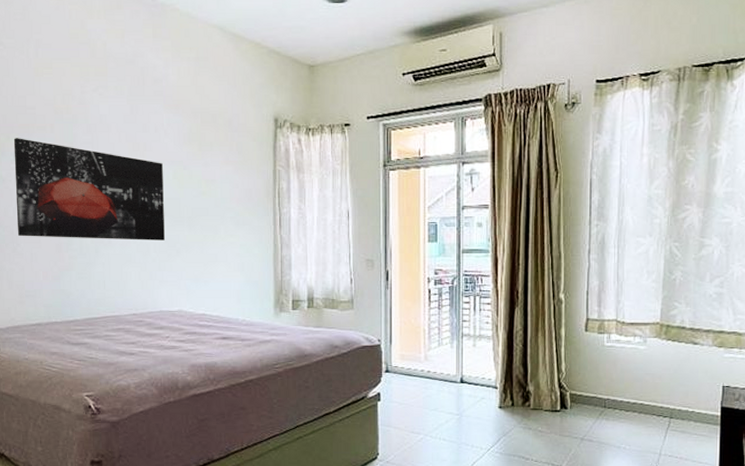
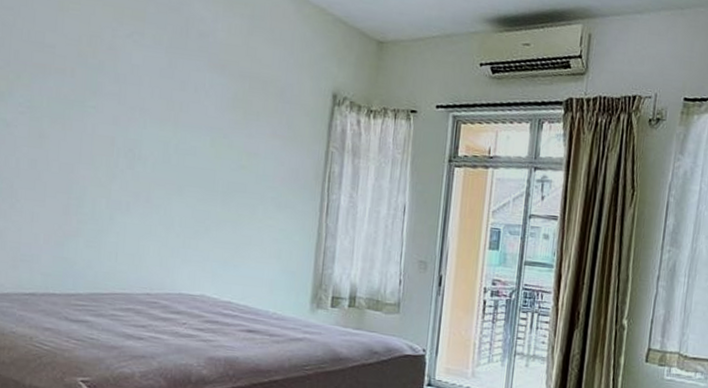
wall art: present [13,138,165,240] -> none [19,78,200,215]

